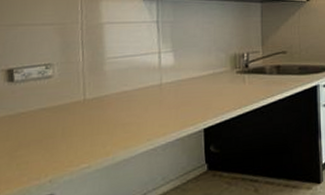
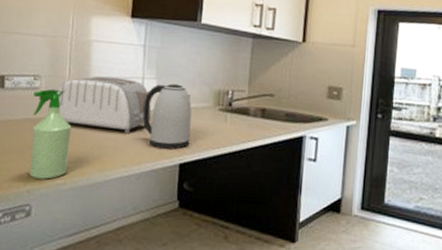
spray bottle: none [46,74,91,167] -> present [29,88,72,180]
toaster: none [72,55,172,108] -> present [57,76,152,134]
kettle: none [163,54,212,117] -> present [142,83,192,150]

